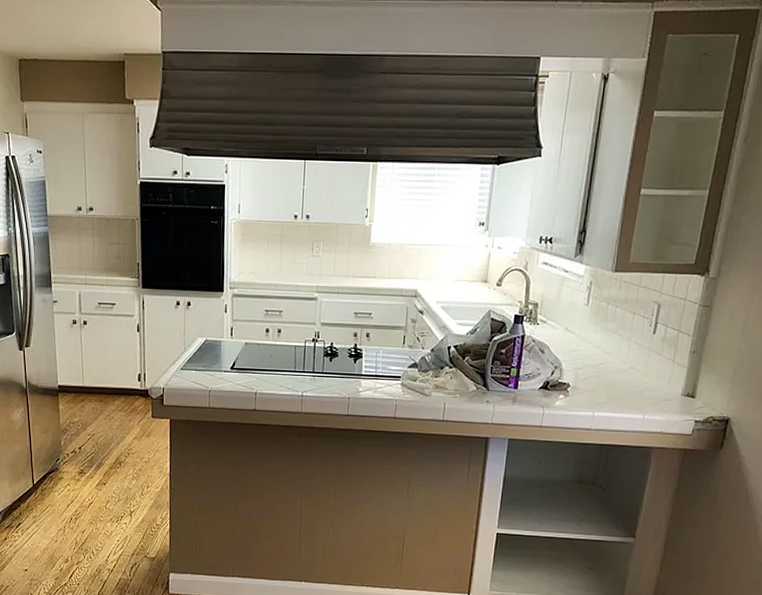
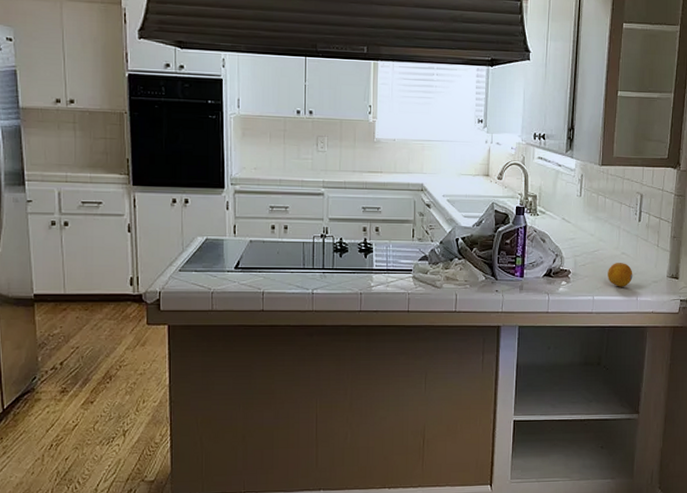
fruit: none [611,378,642,404] -> present [608,263,633,287]

